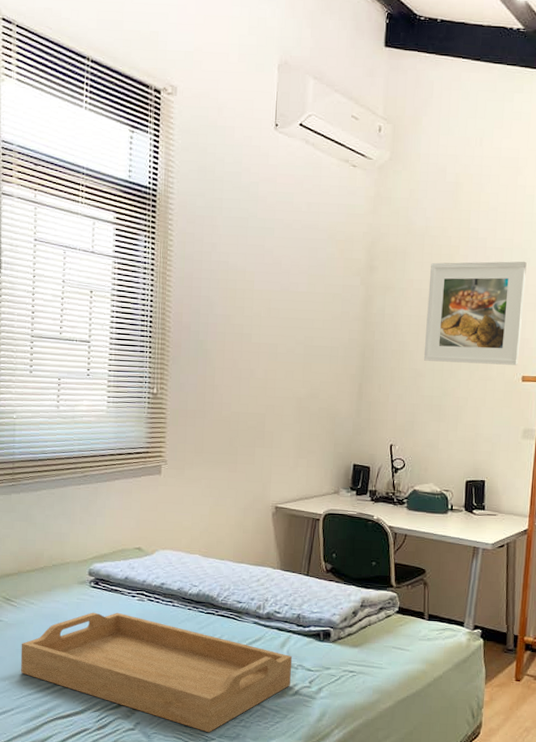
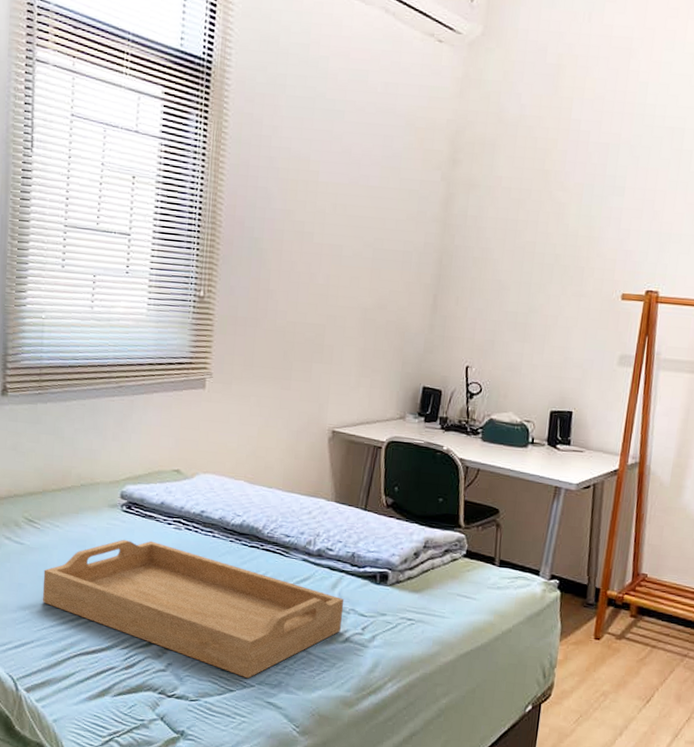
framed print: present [423,261,527,365] -> none [509,157,635,281]

